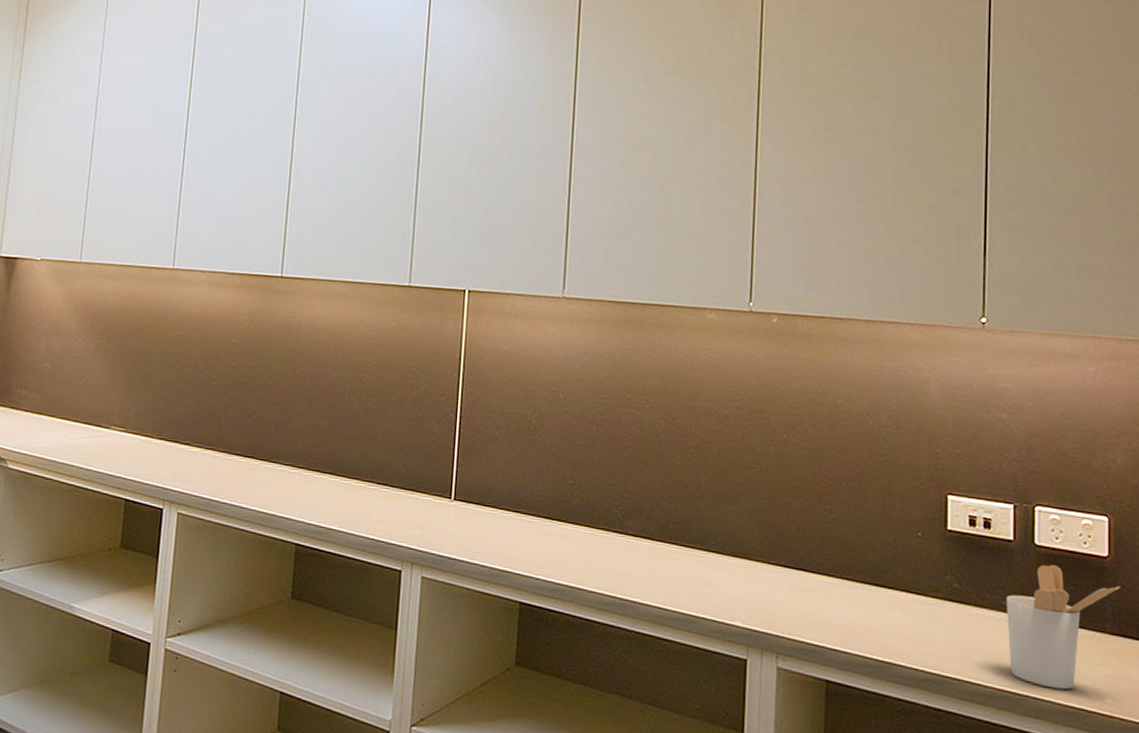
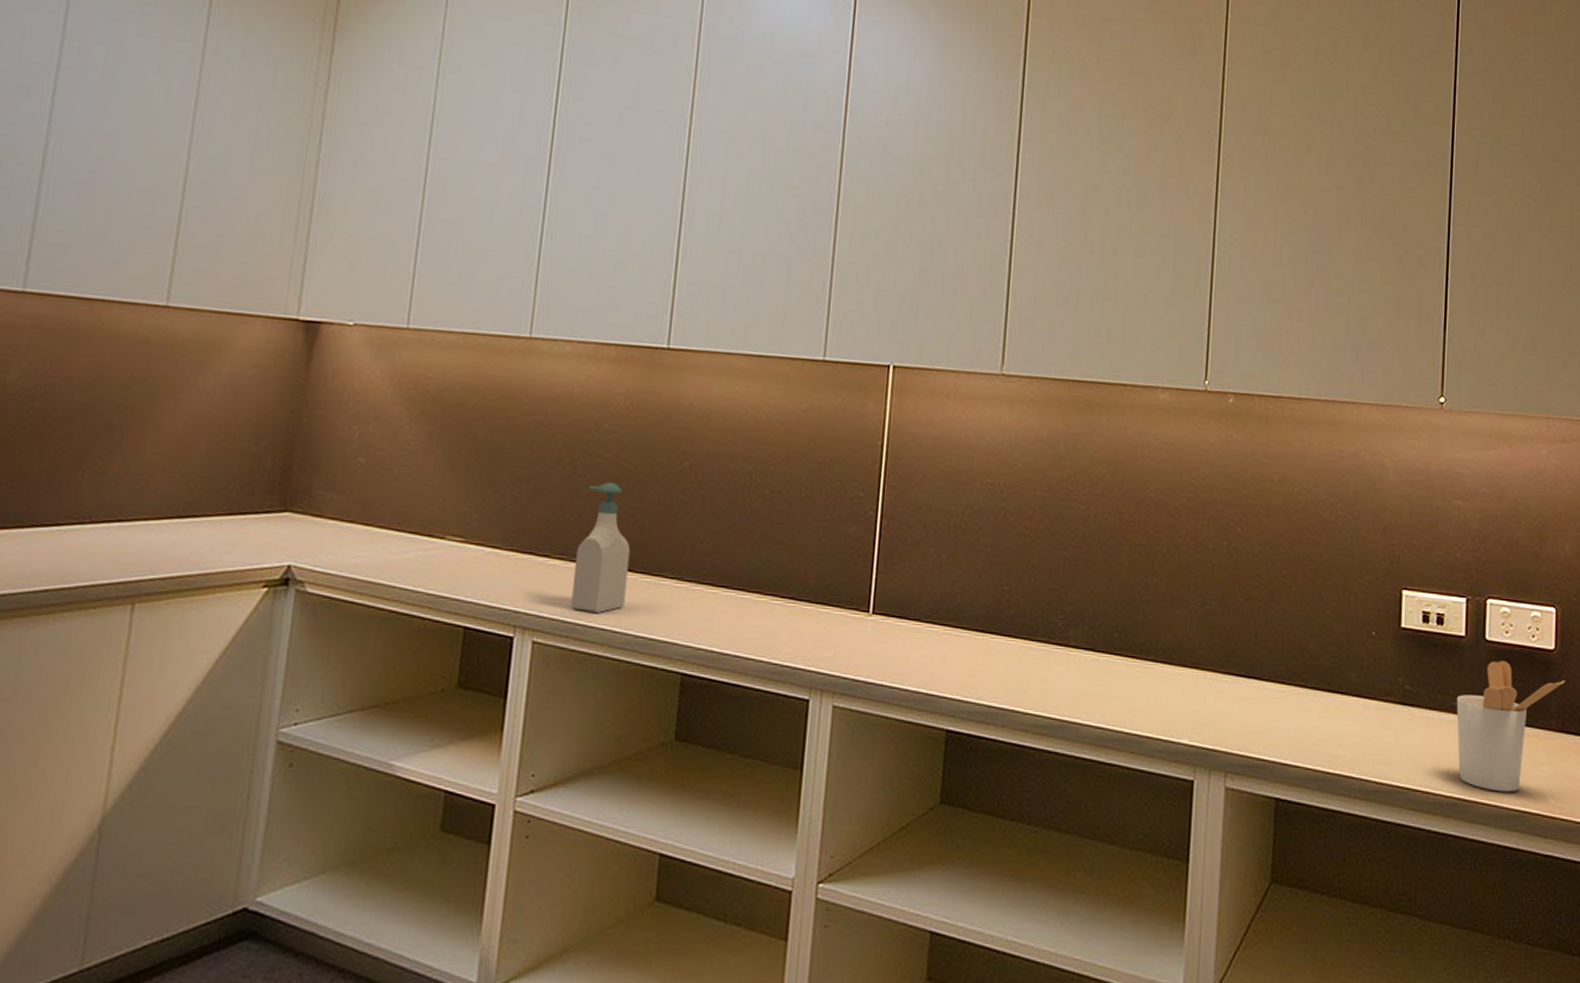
soap bottle: none [207,386,254,491] -> present [571,483,631,613]

